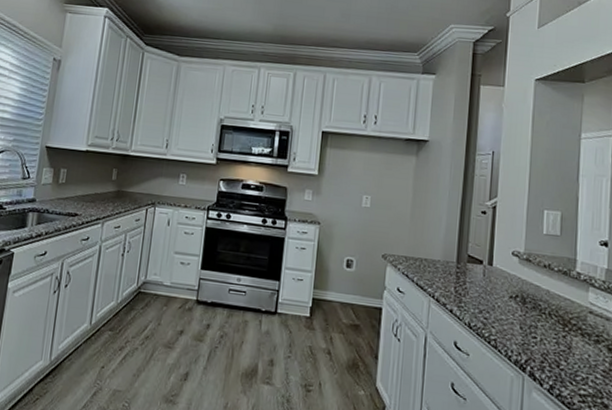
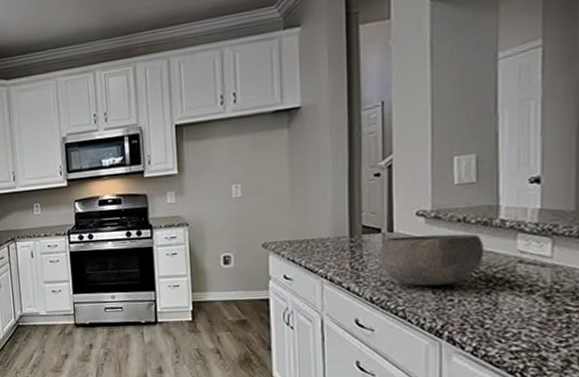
bowl: none [479,270,564,323] -> present [379,234,485,286]

